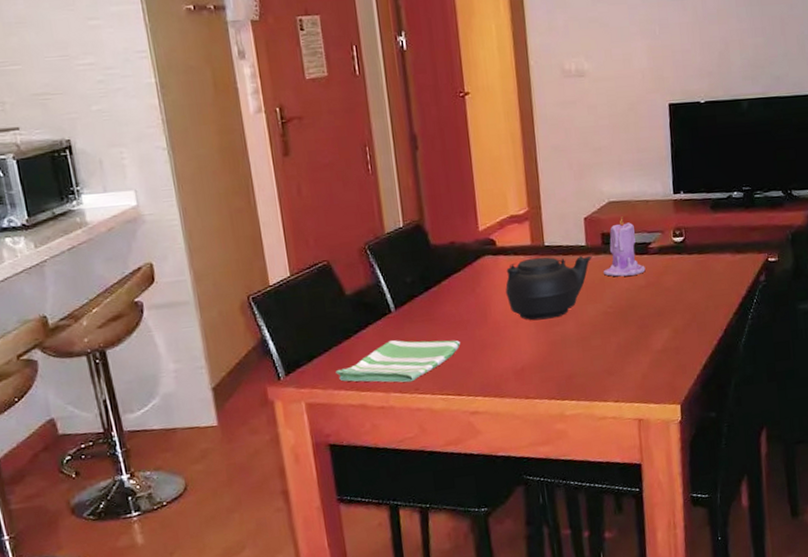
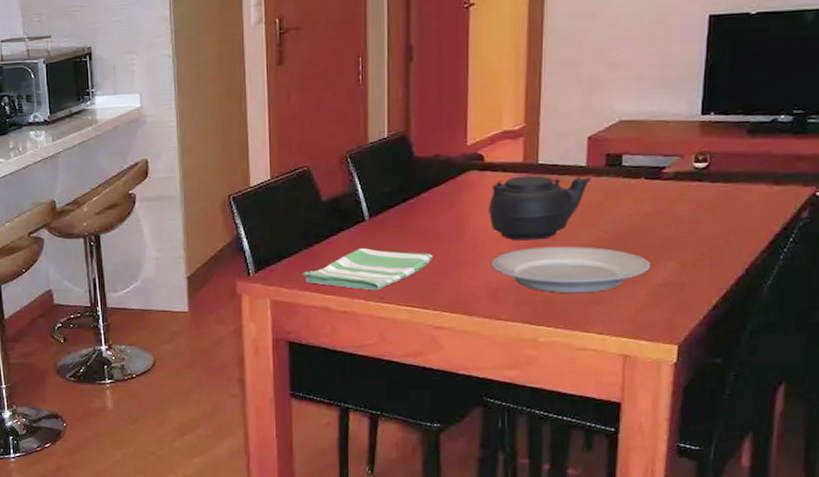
plate: none [514,321,651,368] -> present [491,246,651,294]
candle: present [603,216,646,277] -> none [602,137,655,202]

